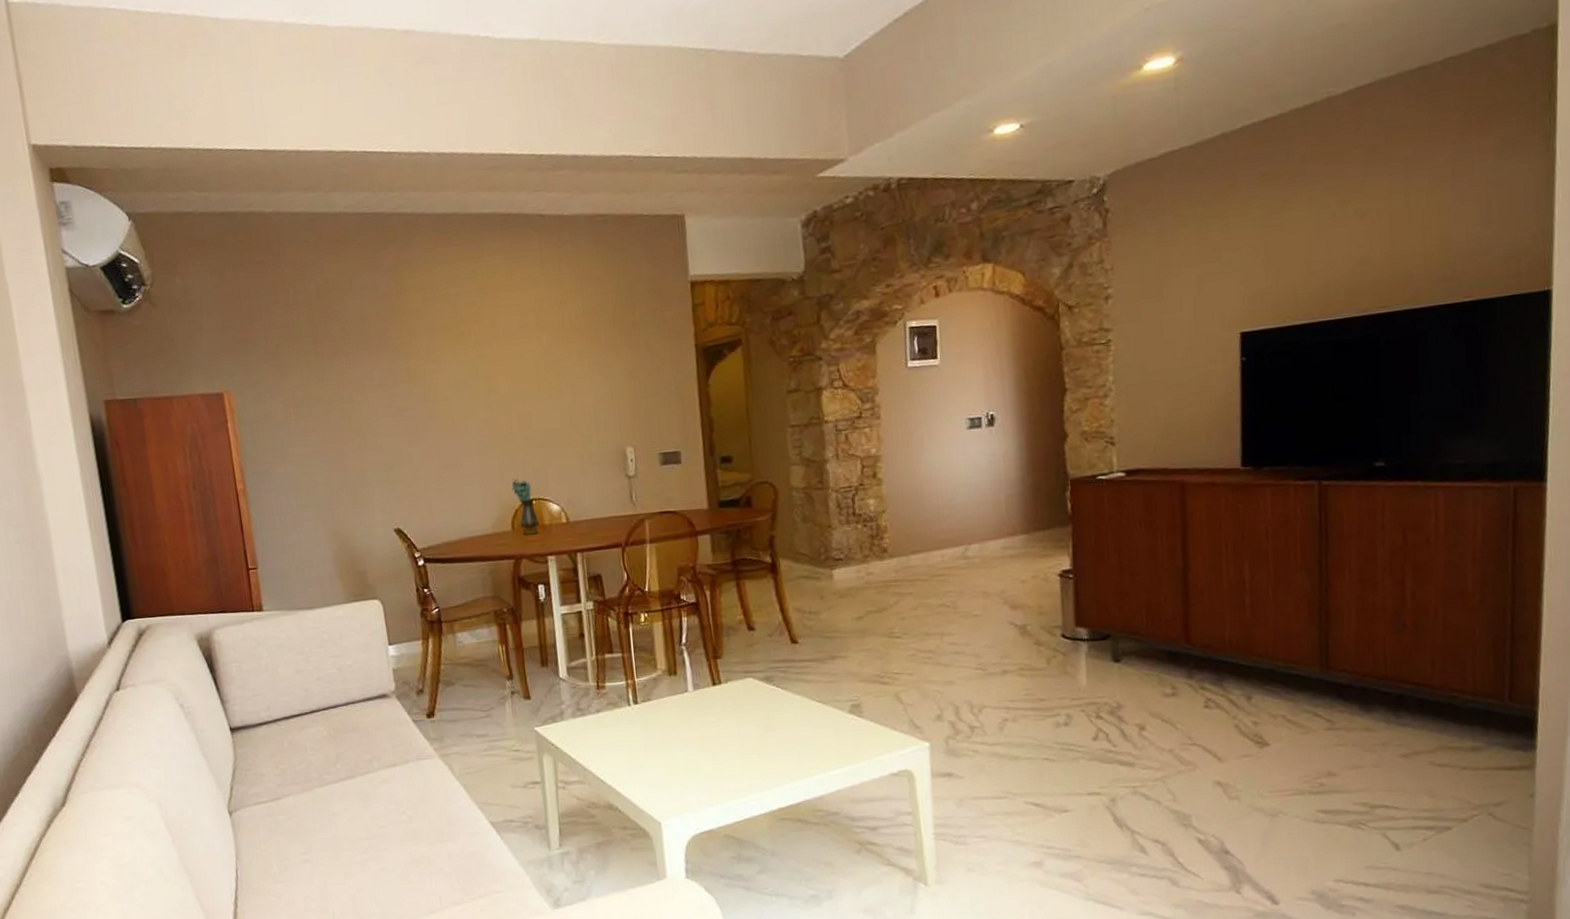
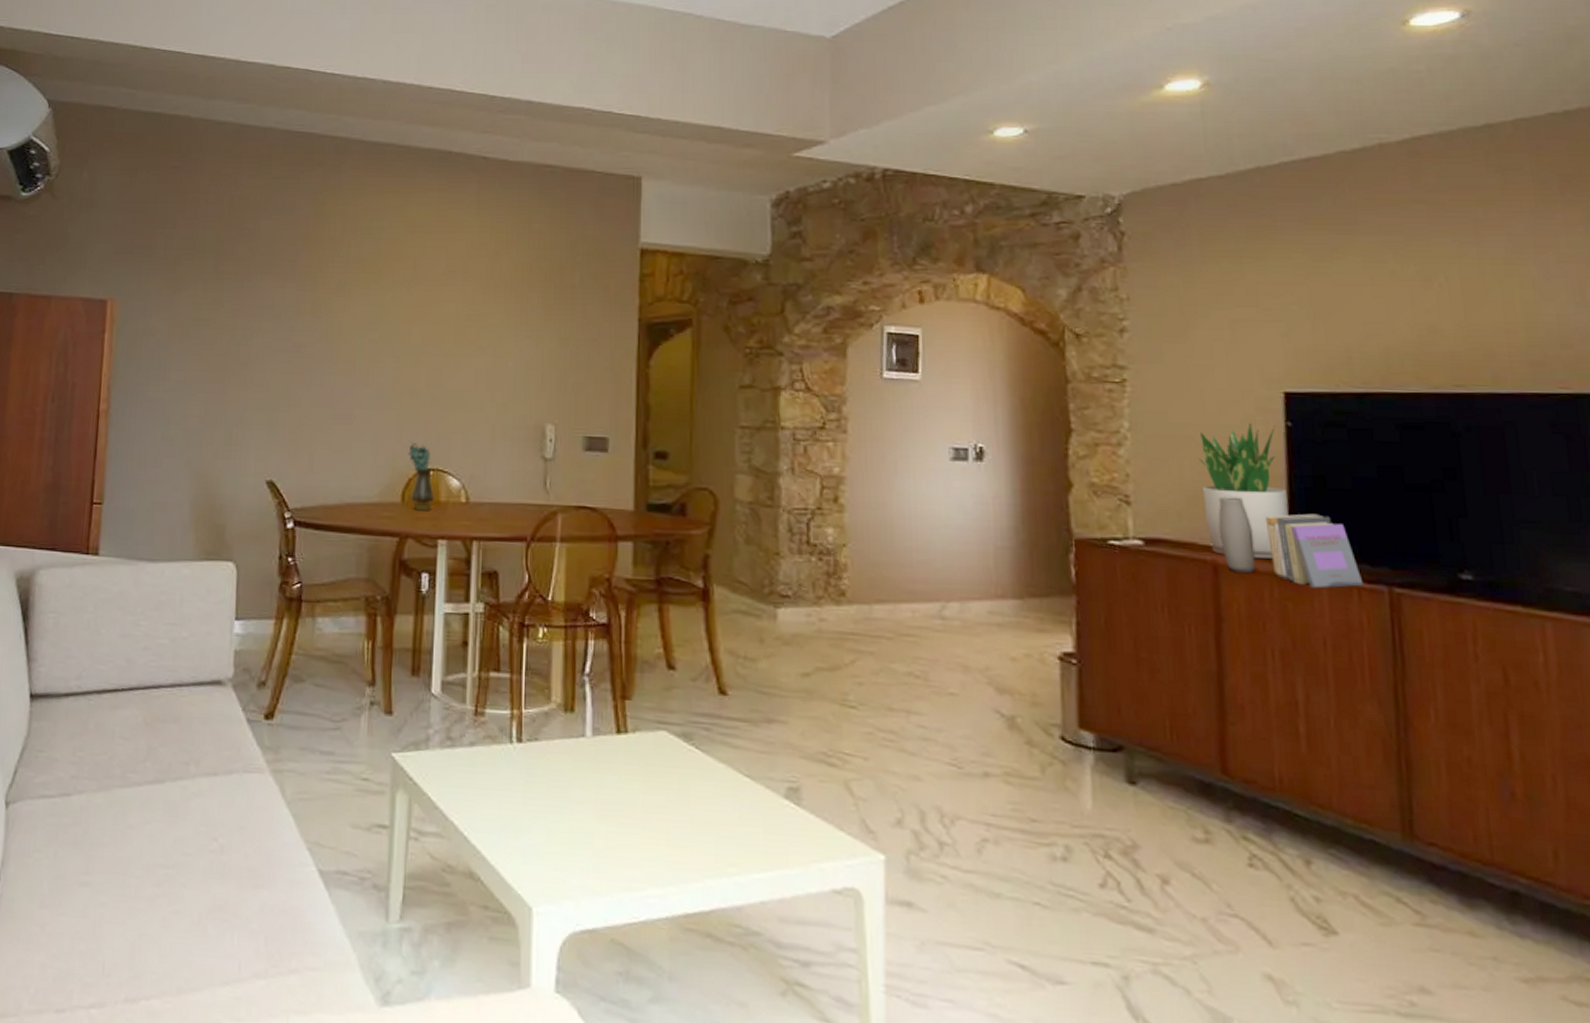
planter: none [1169,362,1242,475] -> present [1198,424,1289,560]
vase: none [1185,426,1215,488] -> present [1218,496,1256,574]
books: none [1222,430,1299,491] -> present [1265,513,1364,589]

